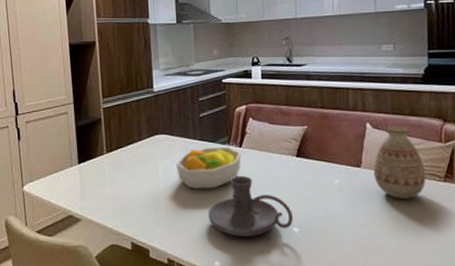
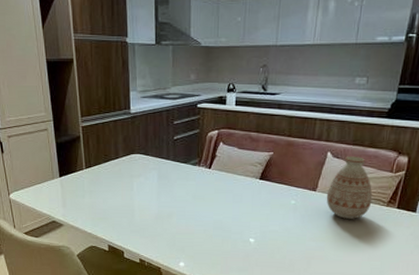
fruit bowl: present [176,146,242,189] -> none [150,167,210,204]
candle holder: present [207,175,293,237] -> none [176,193,250,244]

